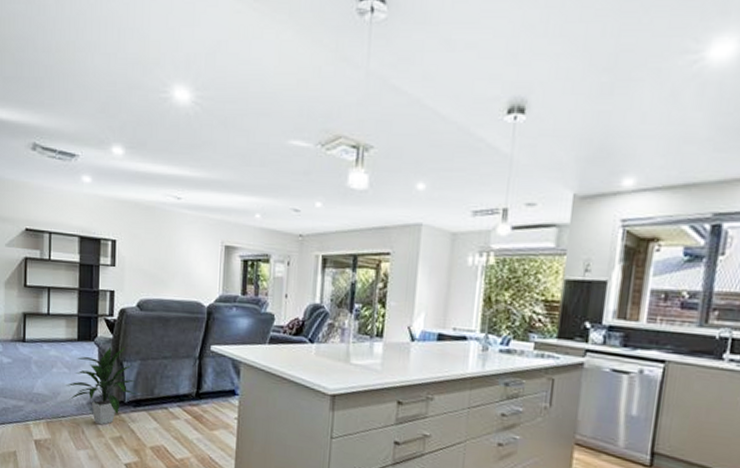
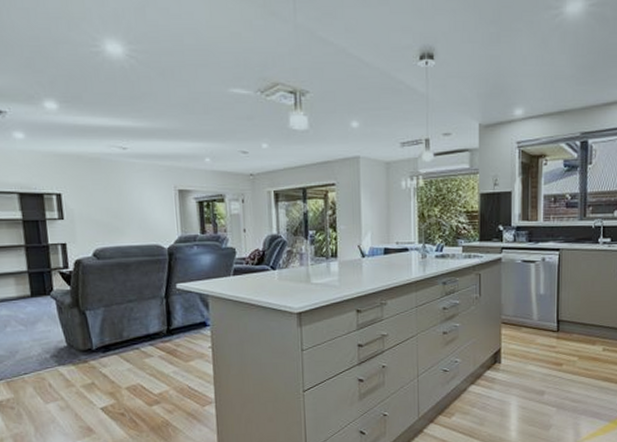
indoor plant: present [66,346,135,425] -> none [24,296,102,375]

